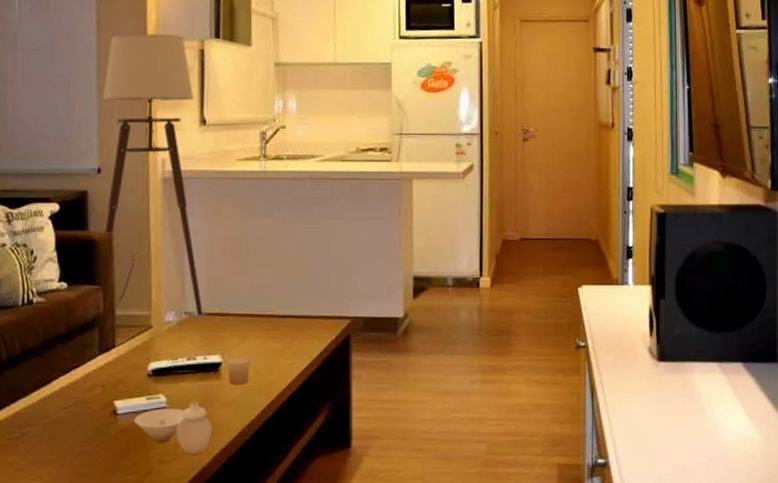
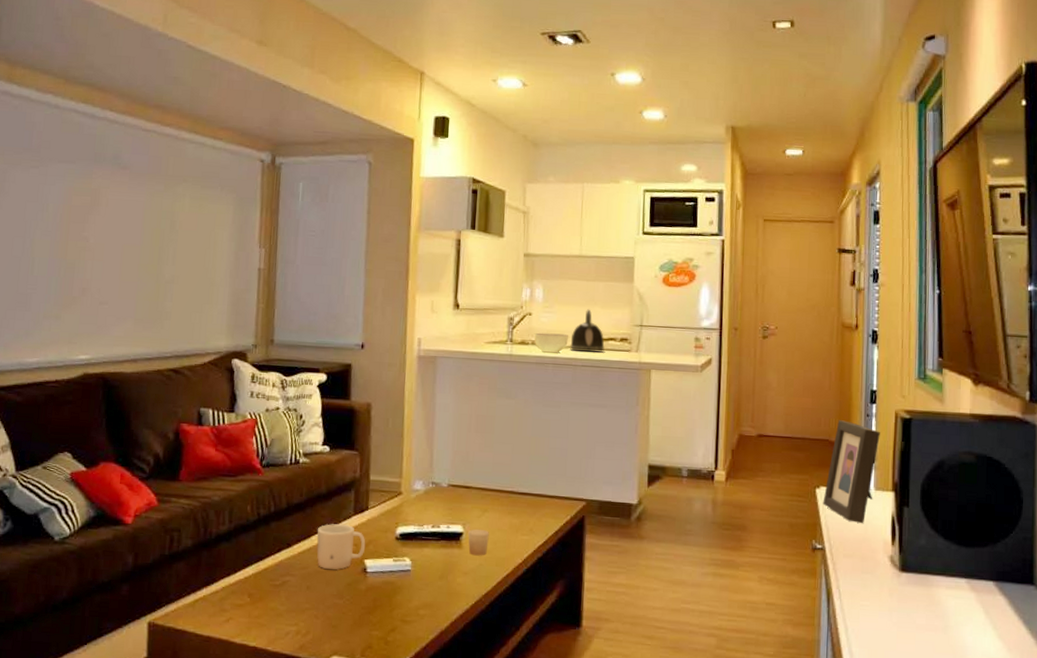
mug: none [58,365,115,416] -> present [316,524,366,570]
floor lamp: present [102,33,204,318] -> none [364,223,450,489]
decorative bowl: present [133,402,212,455] -> none [381,567,452,618]
bowl: none [289,146,325,167] -> present [534,332,568,353]
kettle: none [328,119,364,165] -> present [570,309,605,353]
picture frame: none [585,219,637,319] -> present [823,420,880,524]

